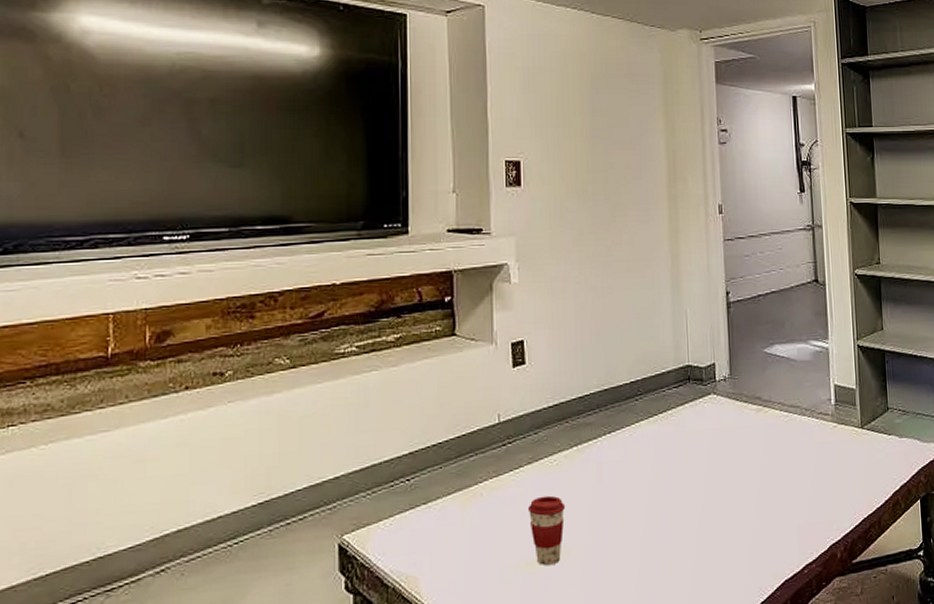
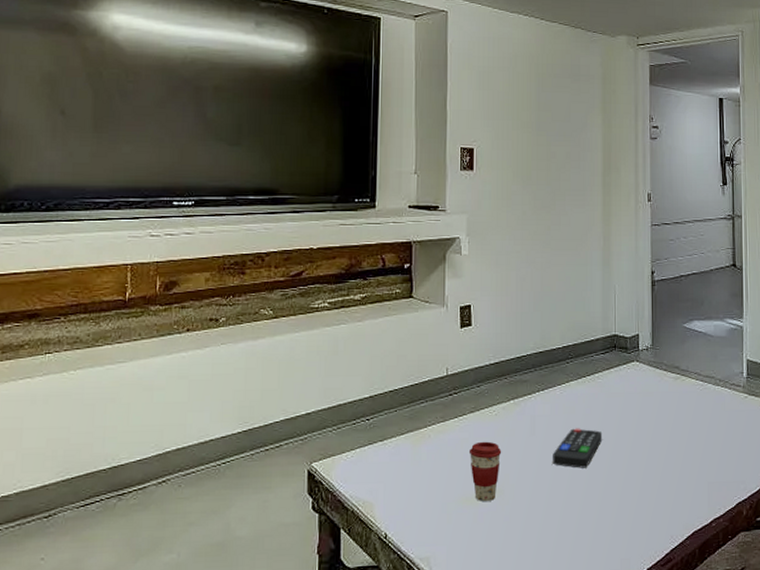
remote control: none [624,473,679,519] -> present [553,428,603,468]

